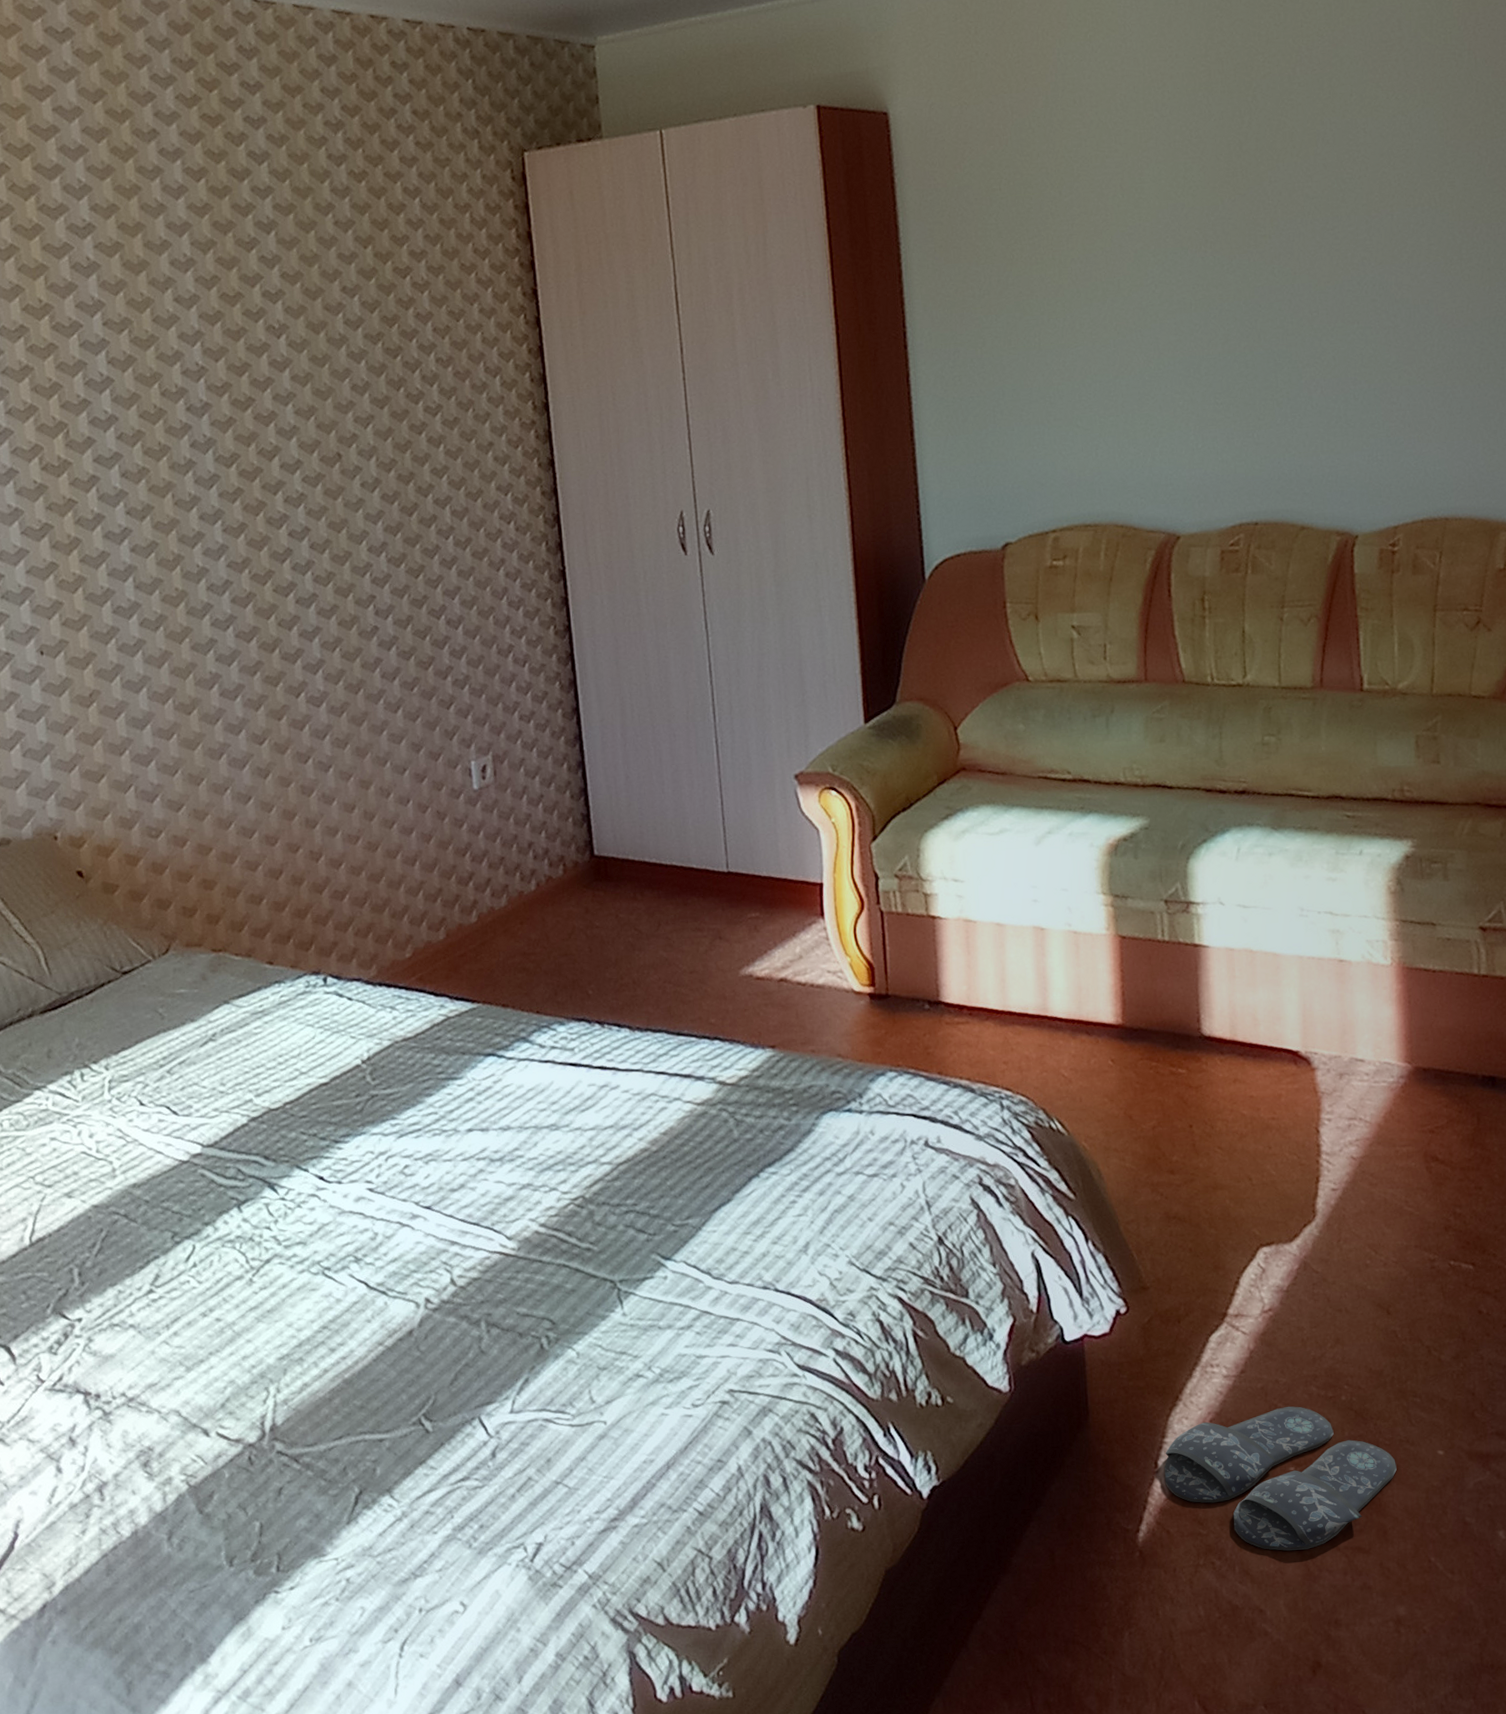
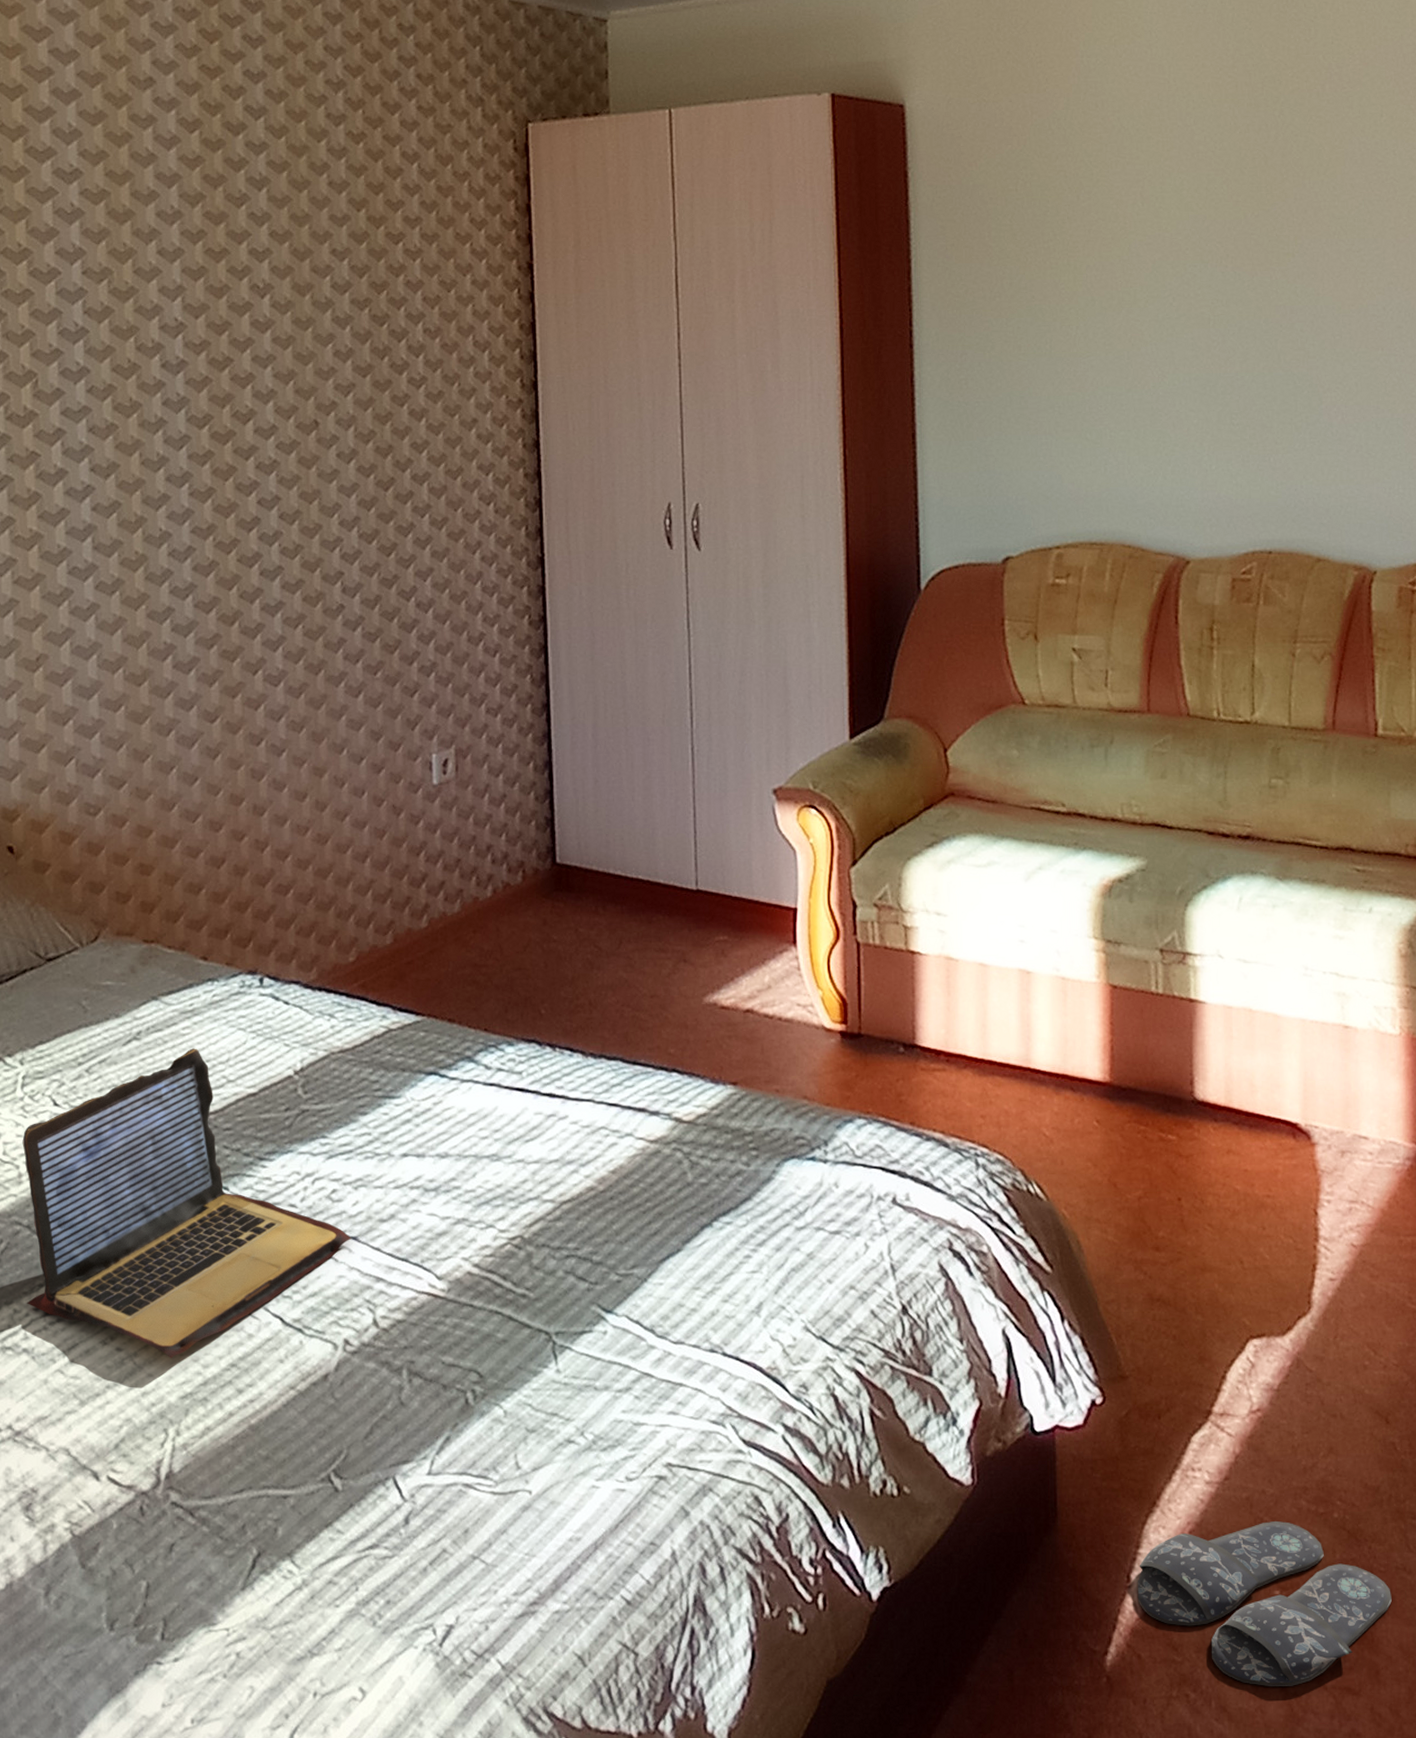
laptop: none [113,1045,426,1325] -> present [22,1048,351,1358]

